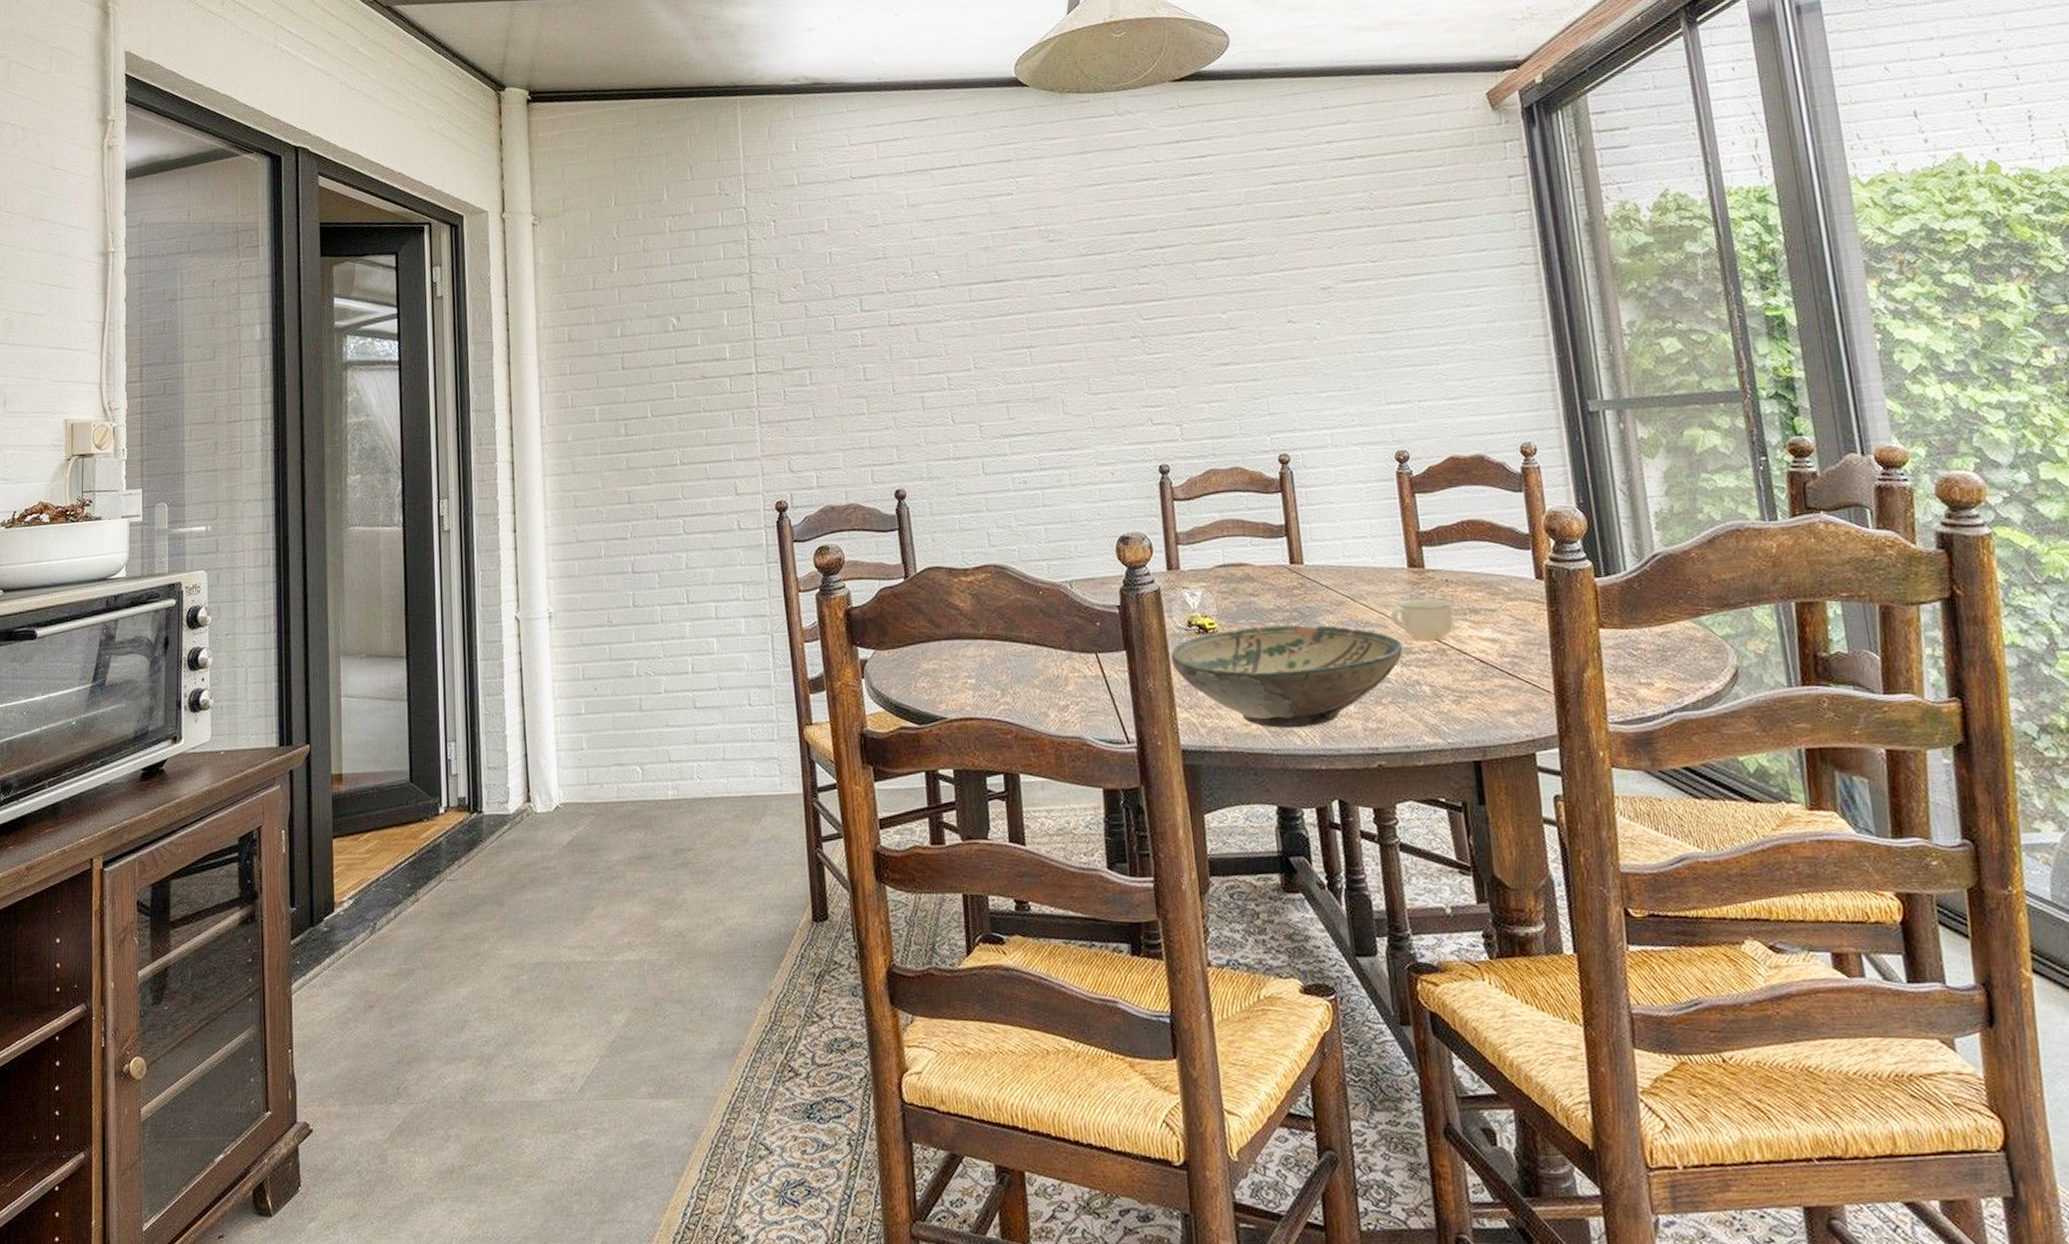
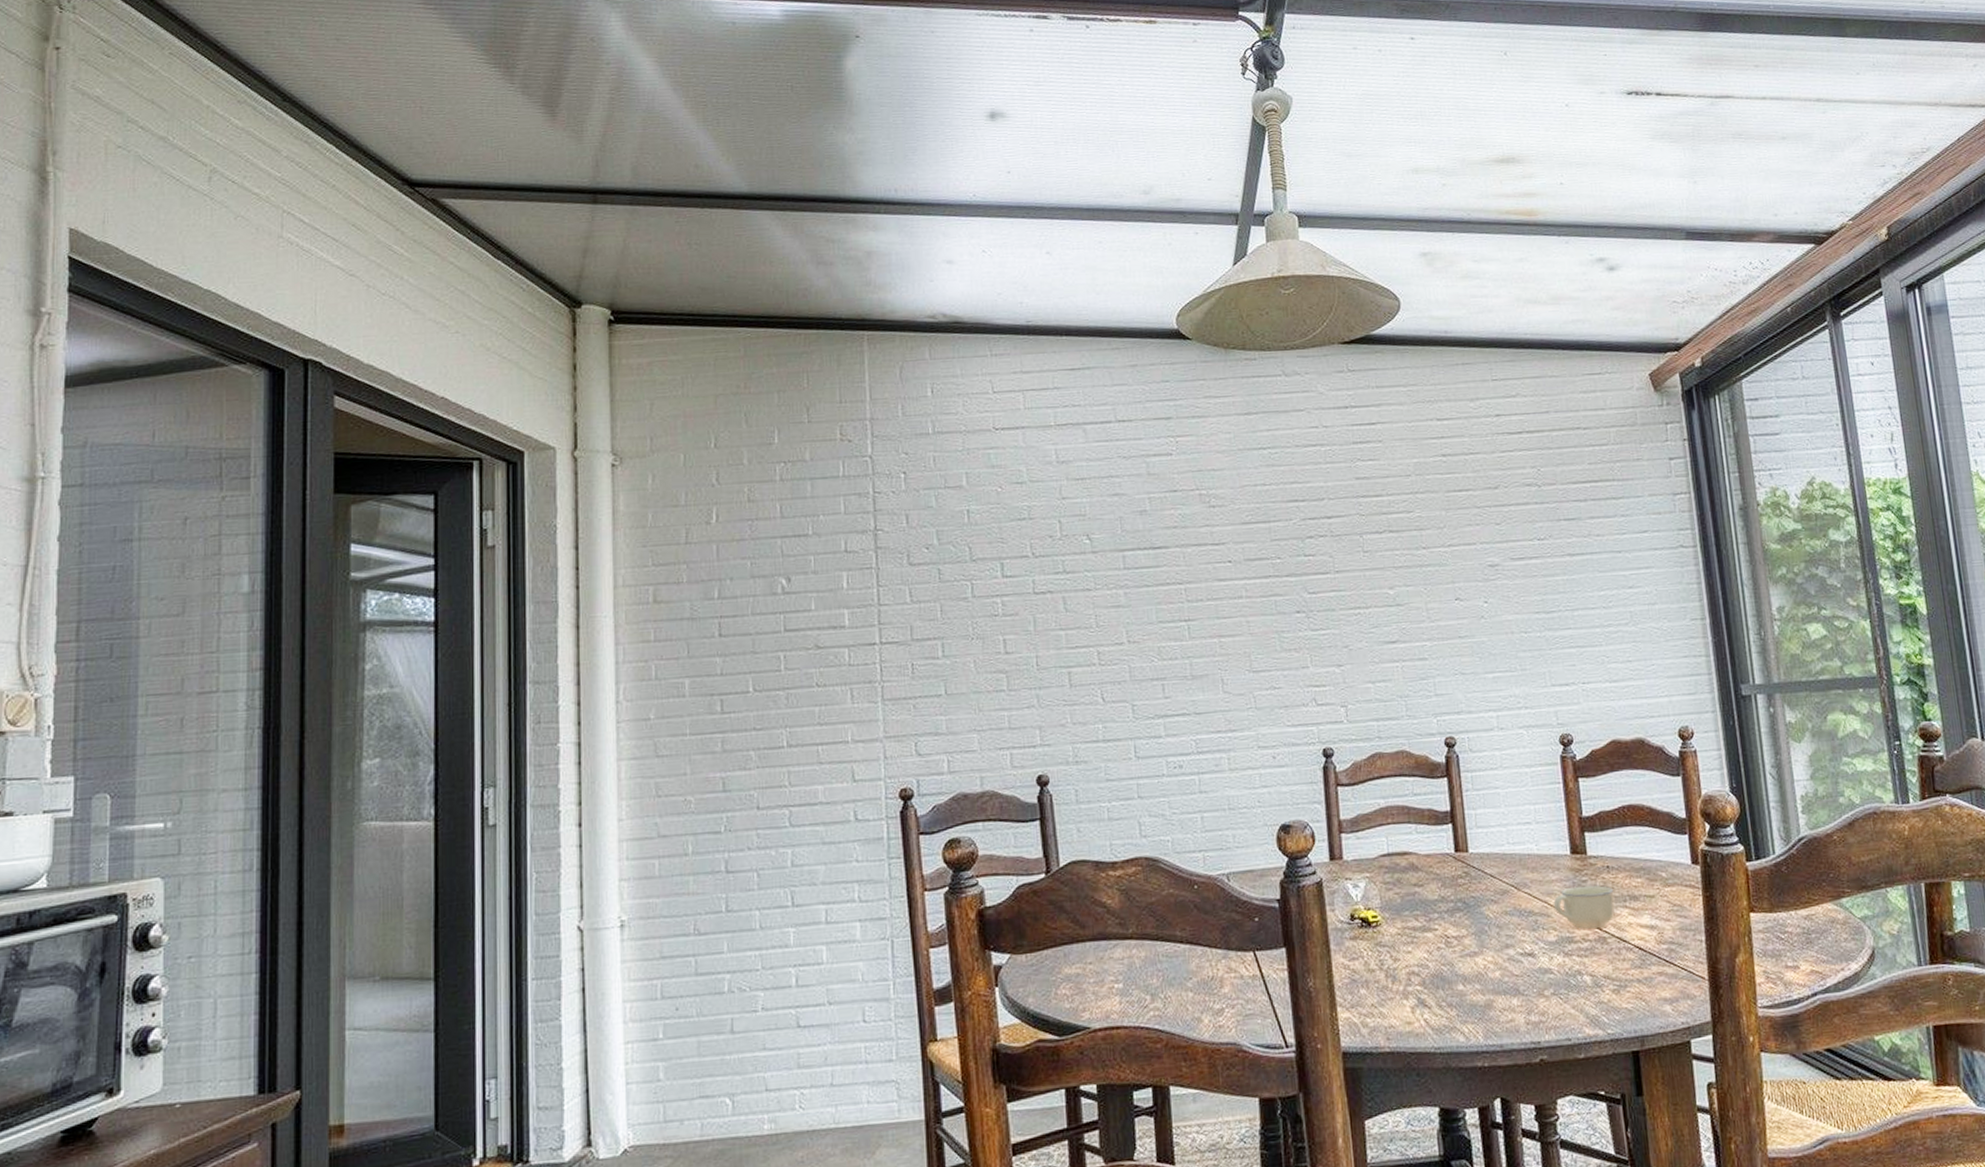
bowl: present [1171,625,1403,729] -> none [1333,915,1566,1026]

